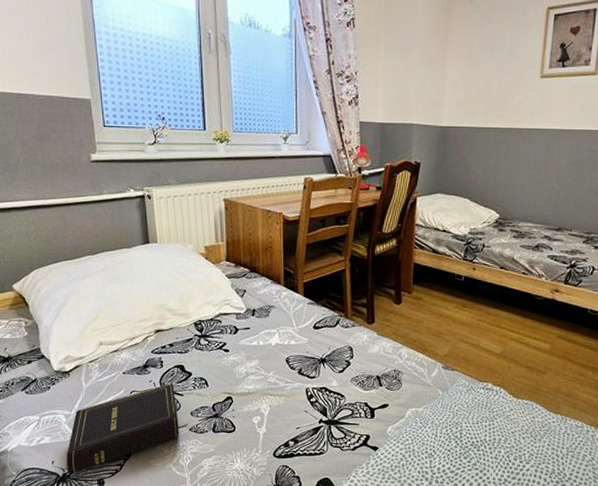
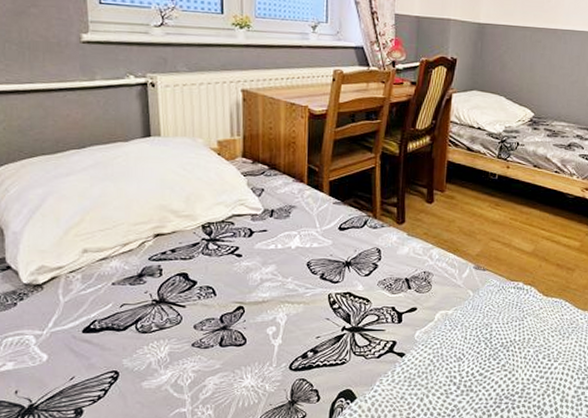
book: present [65,383,189,475] -> none [32,294,192,405]

